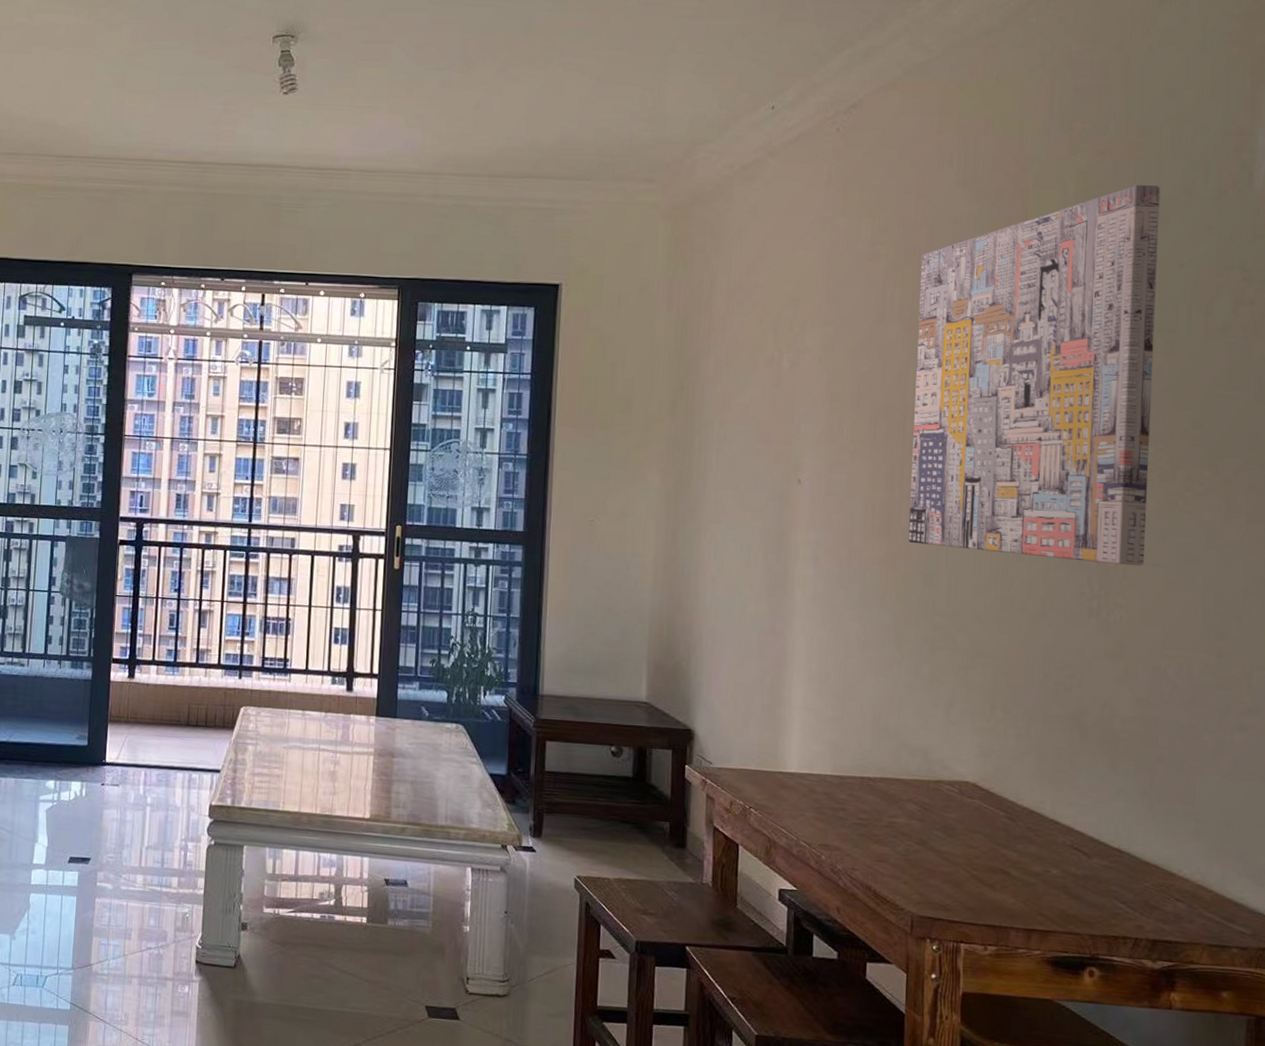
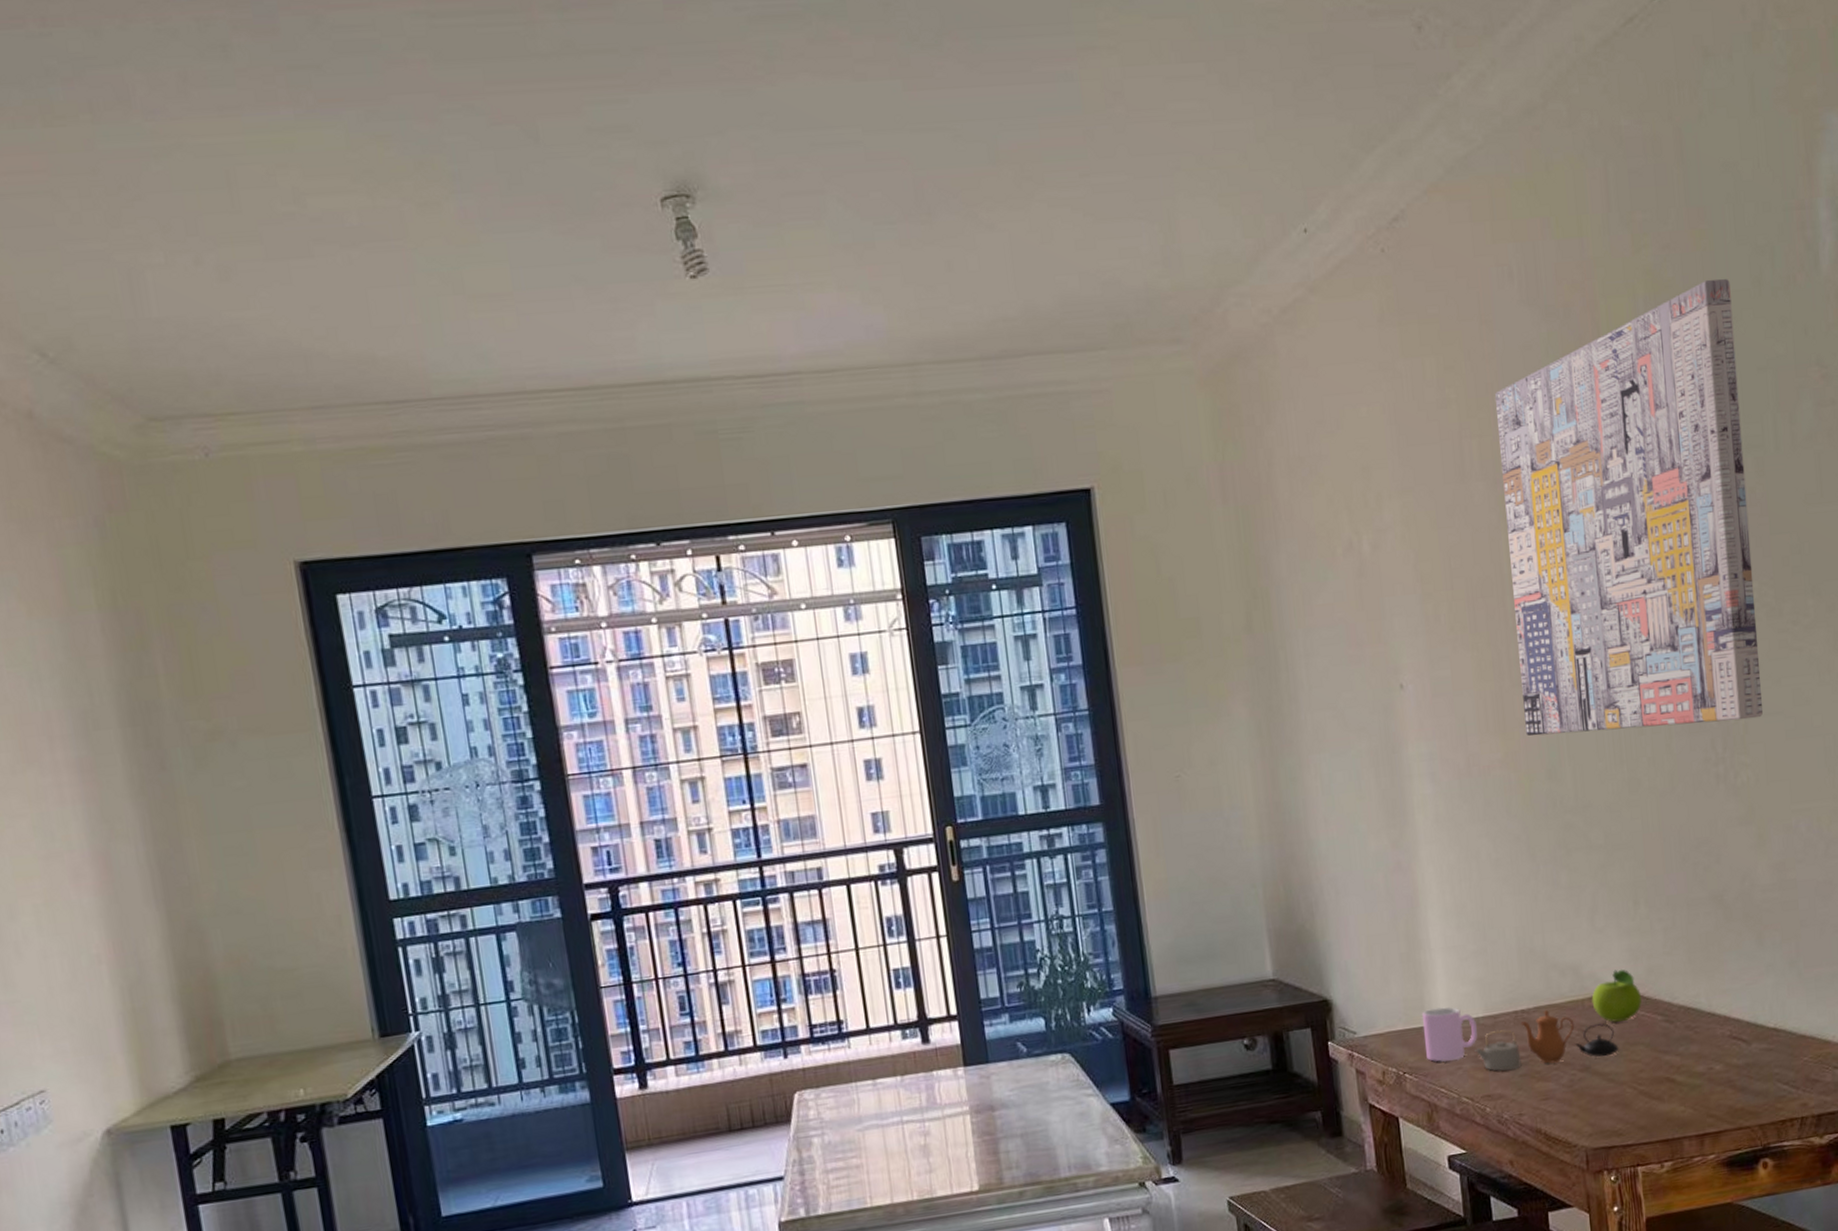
cup: none [773,757,824,807] -> present [1421,1006,1478,1062]
teapot: none [818,782,958,837] -> present [1475,1010,1619,1071]
fruit: none [937,761,986,809] -> present [1591,969,1642,1022]

